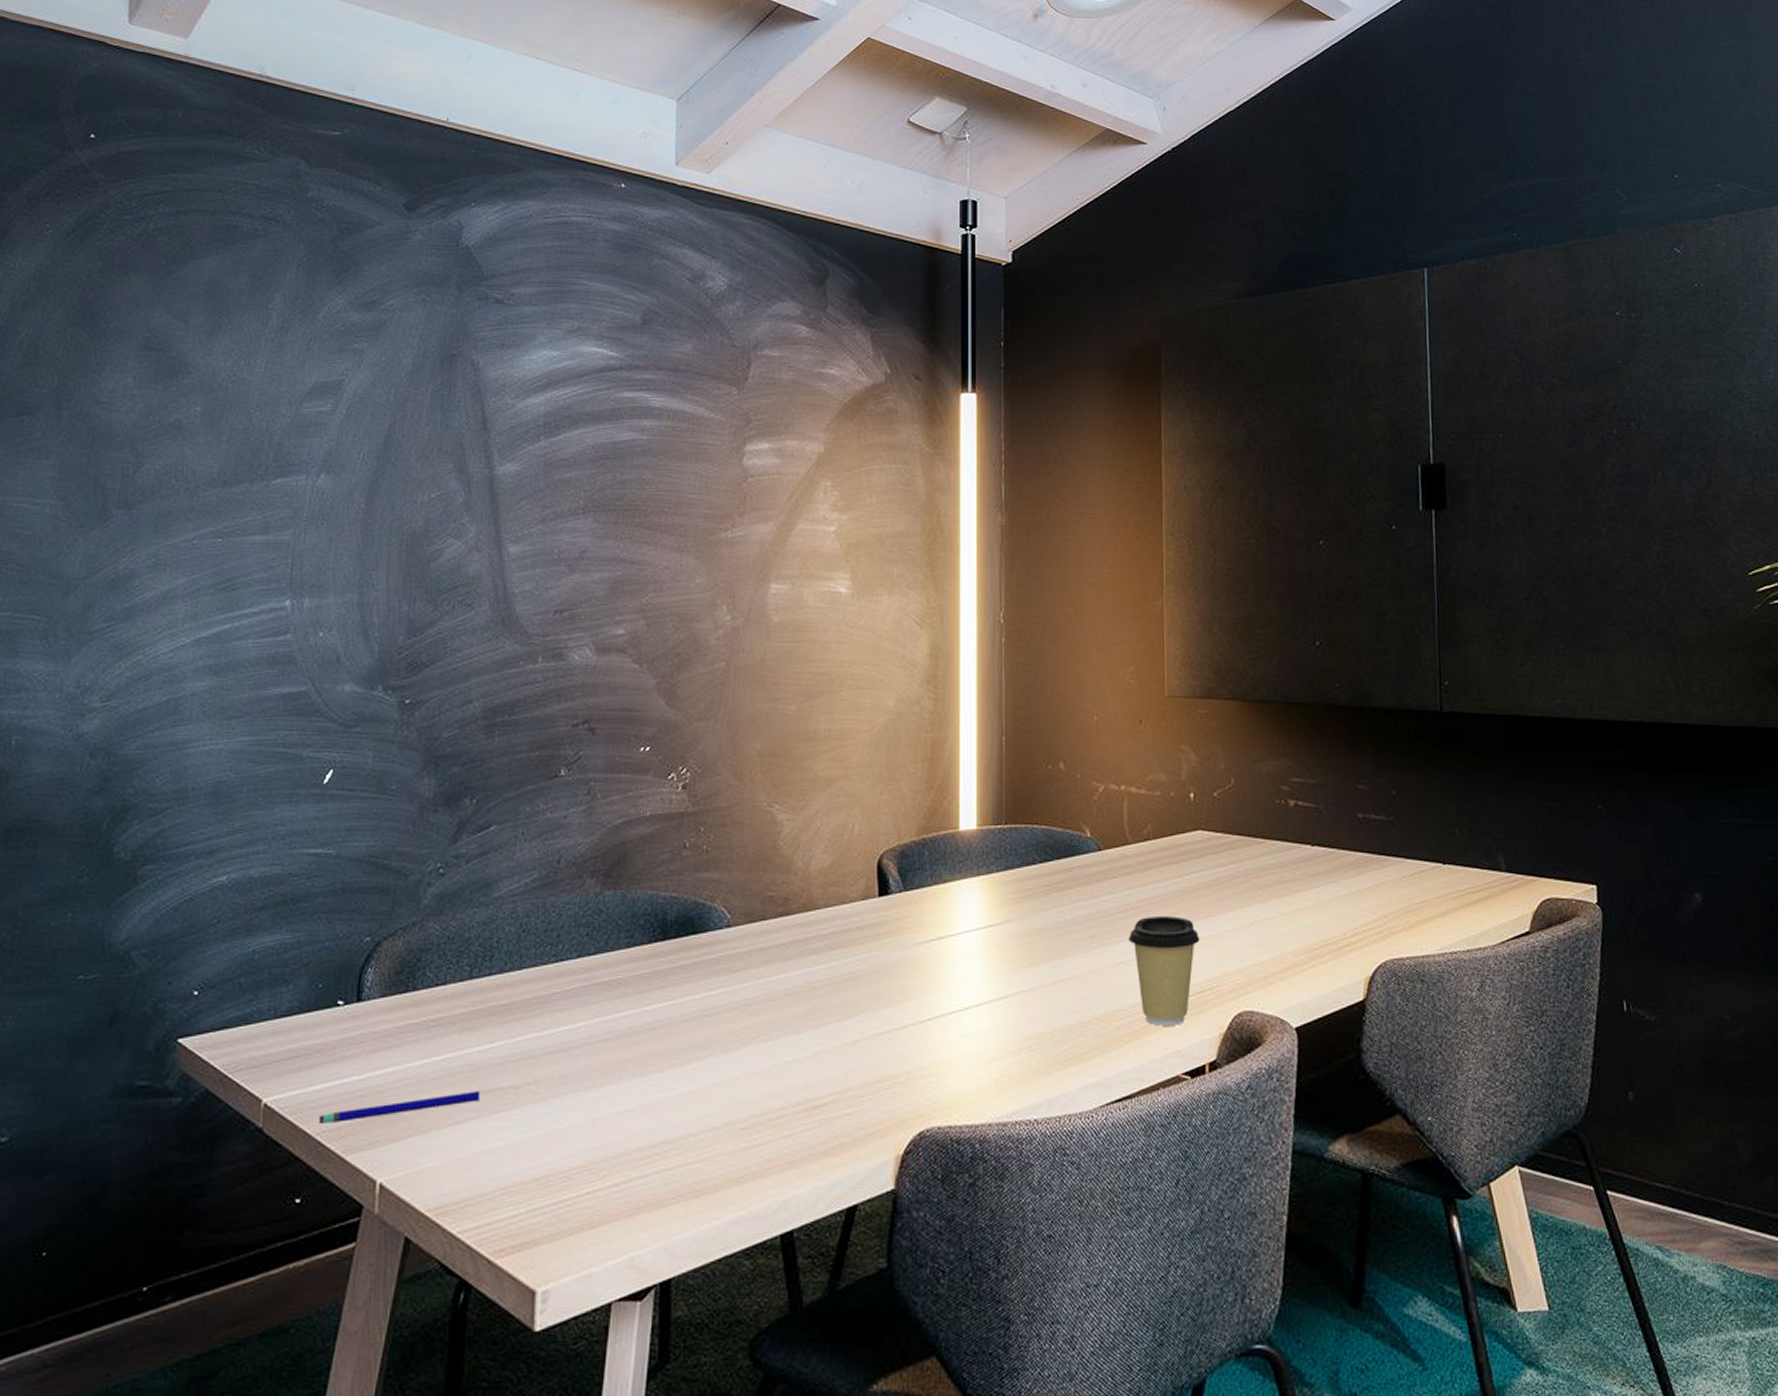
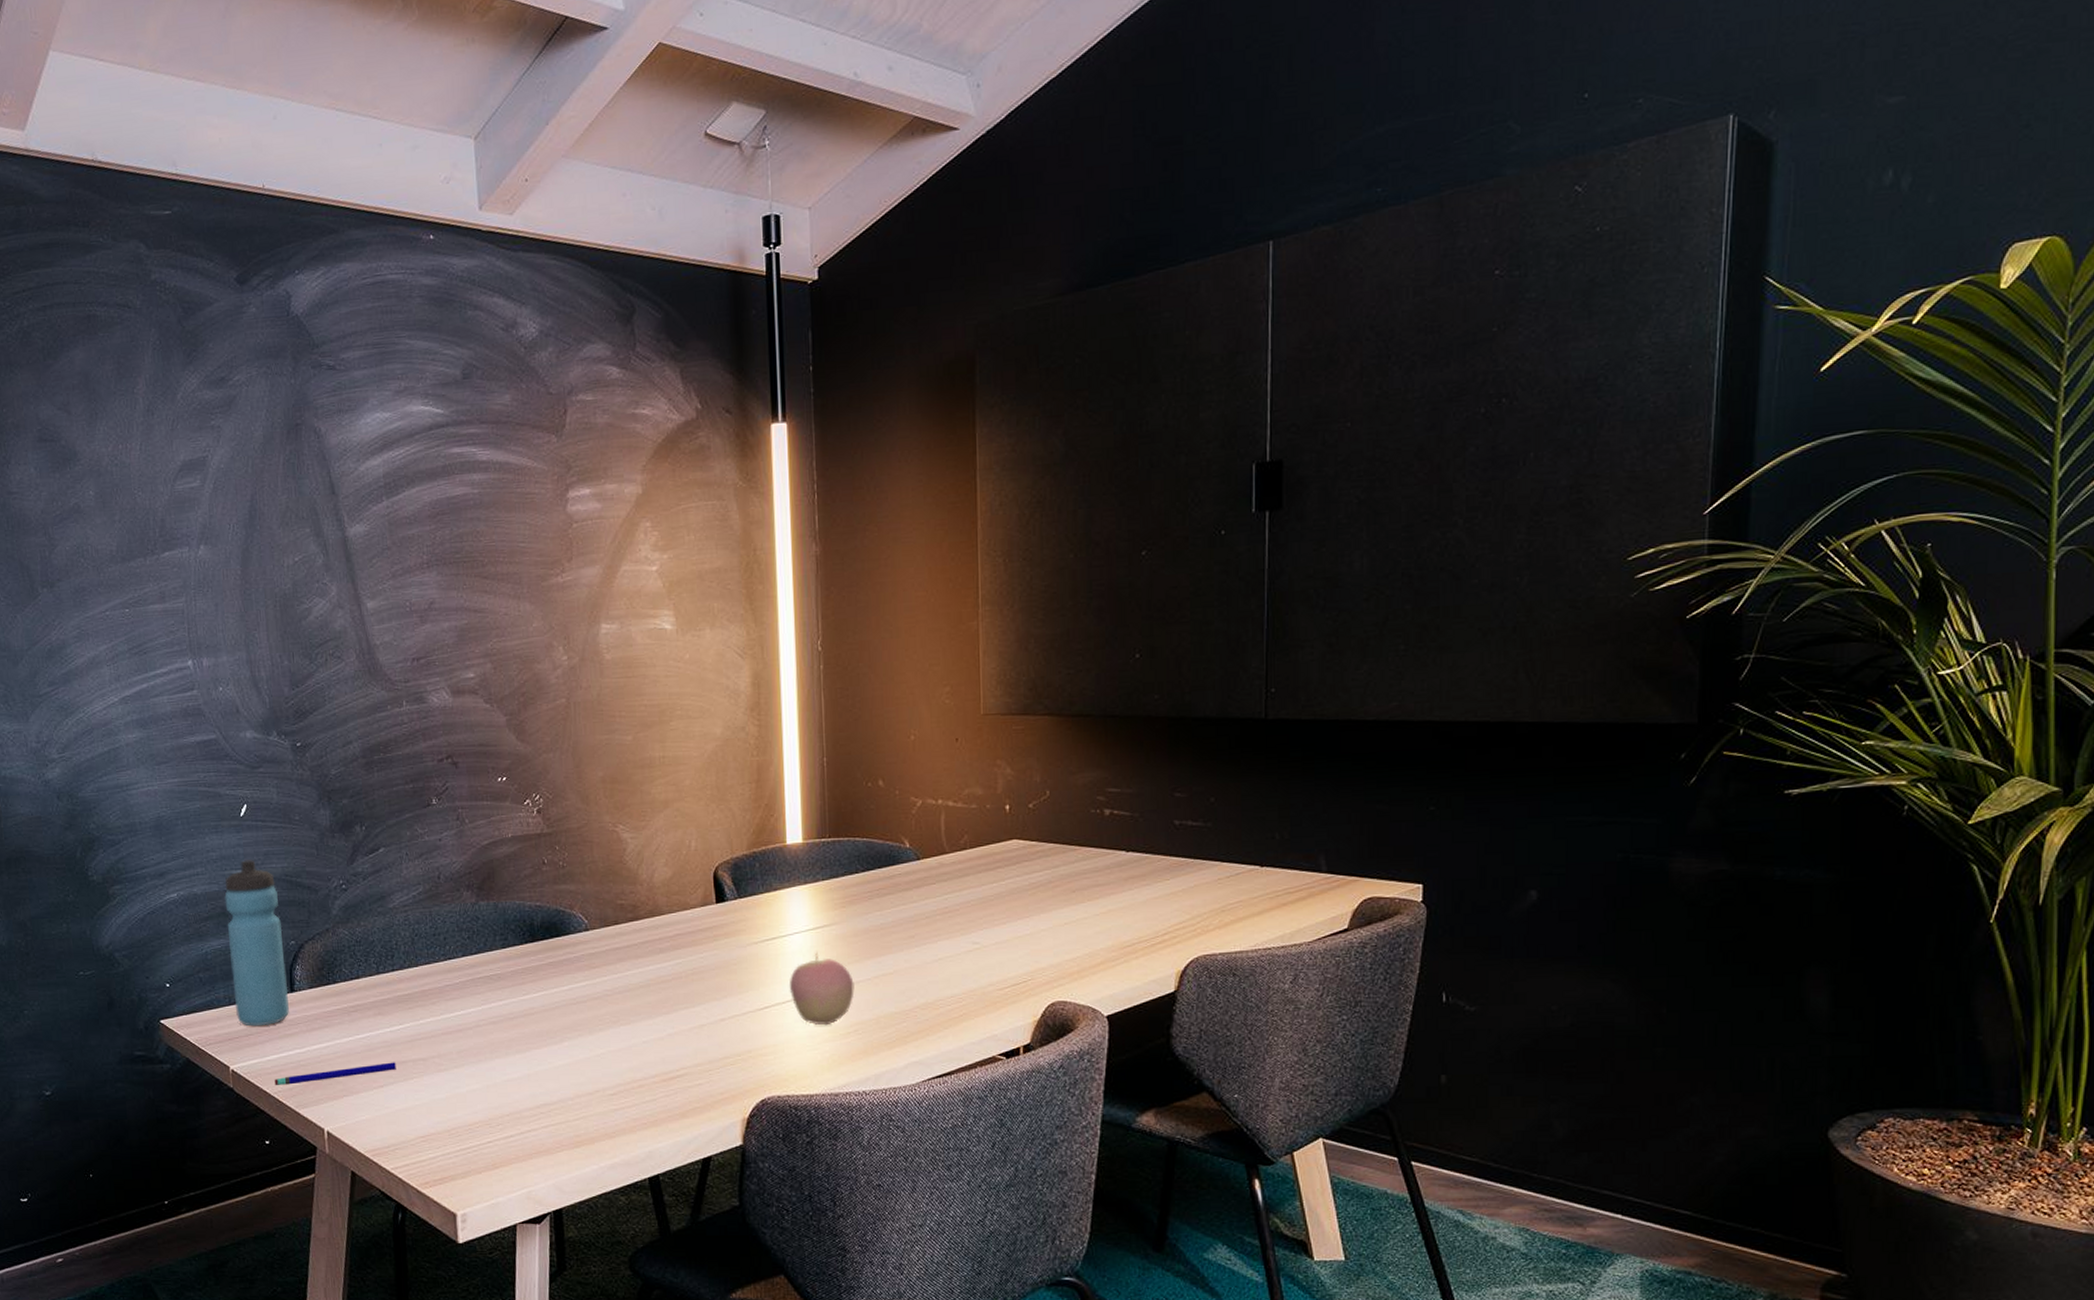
water bottle: none [281,836,357,1046] -> present [224,860,289,1027]
apple: none [956,954,1028,1041] -> present [789,952,854,1026]
coffee cup: present [1128,916,1200,1026] -> none [946,918,1015,1014]

